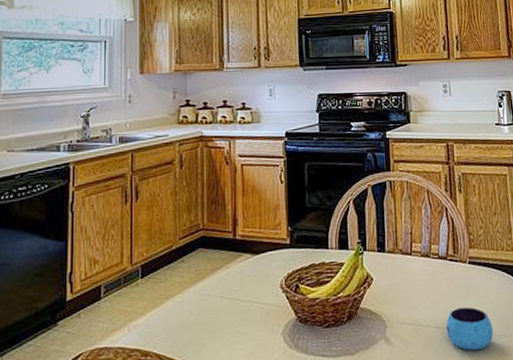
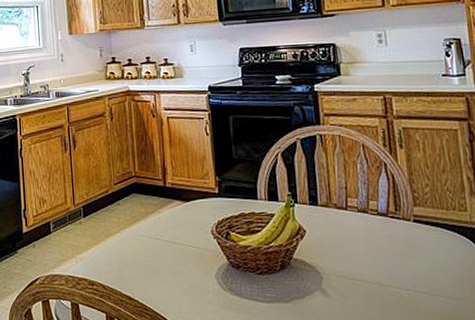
mug: present [445,307,494,351] -> none [388,266,445,311]

